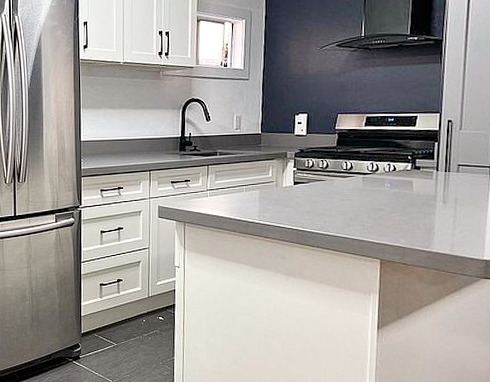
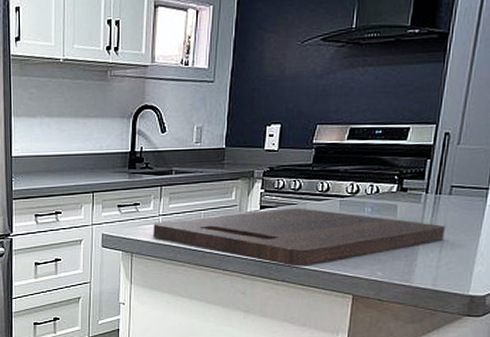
cutting board: none [202,183,457,234] -> present [153,207,446,267]

